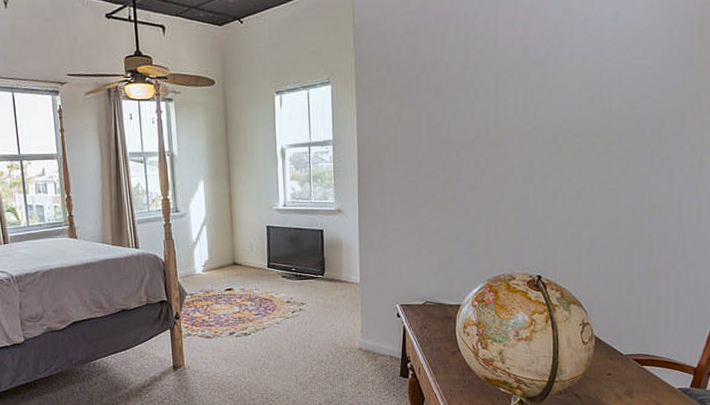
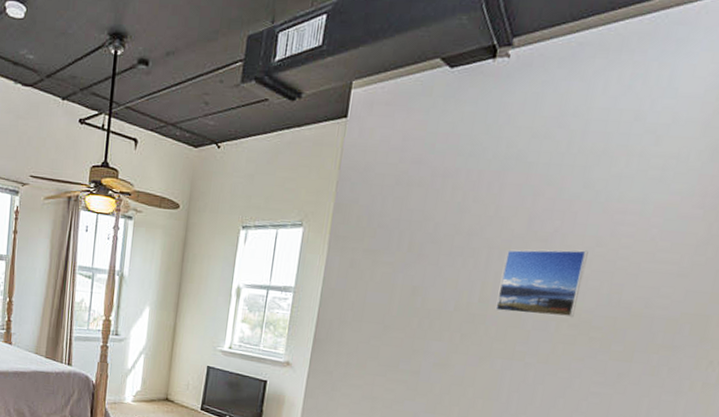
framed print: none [510,68,578,133] -> present [495,249,588,318]

